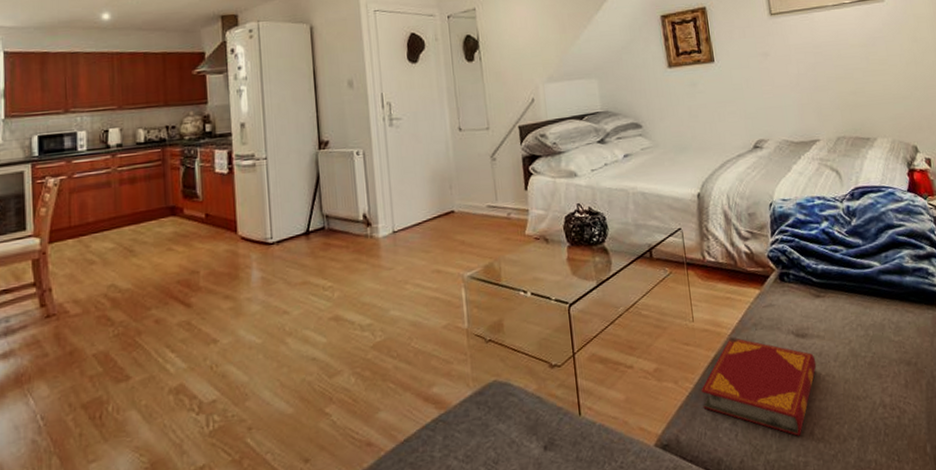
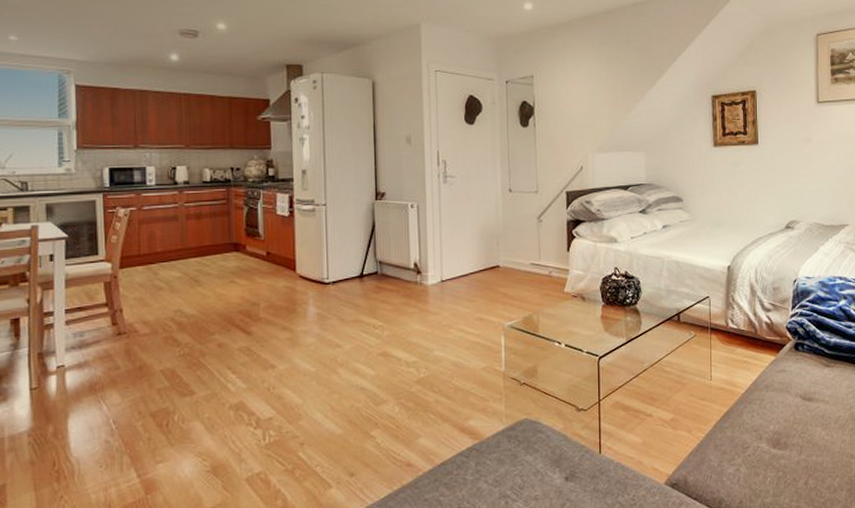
hardback book: present [701,337,817,436] -> none [711,396,818,485]

